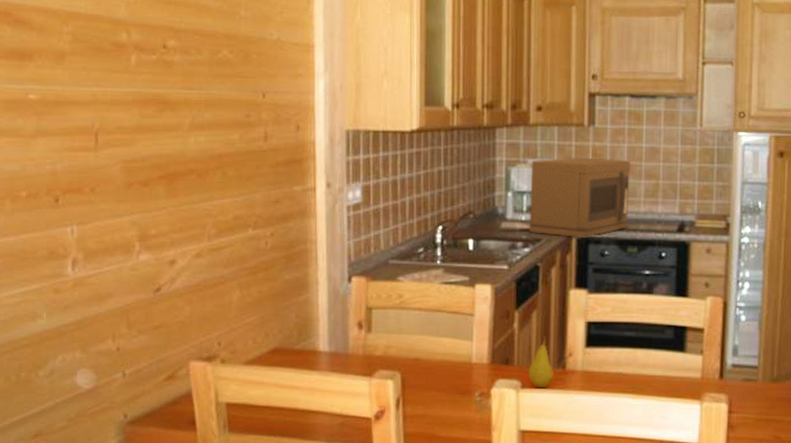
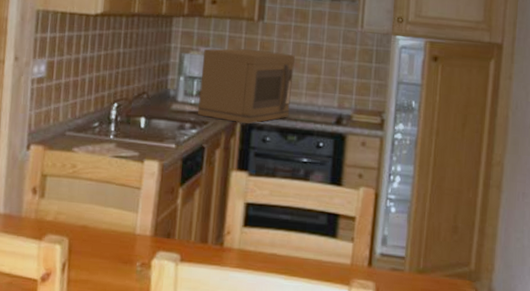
fruit: present [527,336,553,389] -> none [187,213,212,264]

